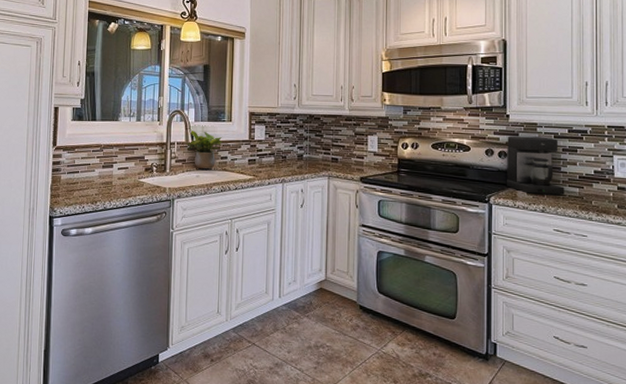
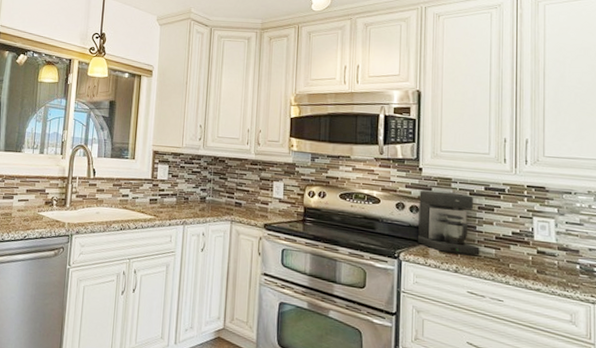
potted plant: present [187,129,223,169] -> none [88,165,125,206]

